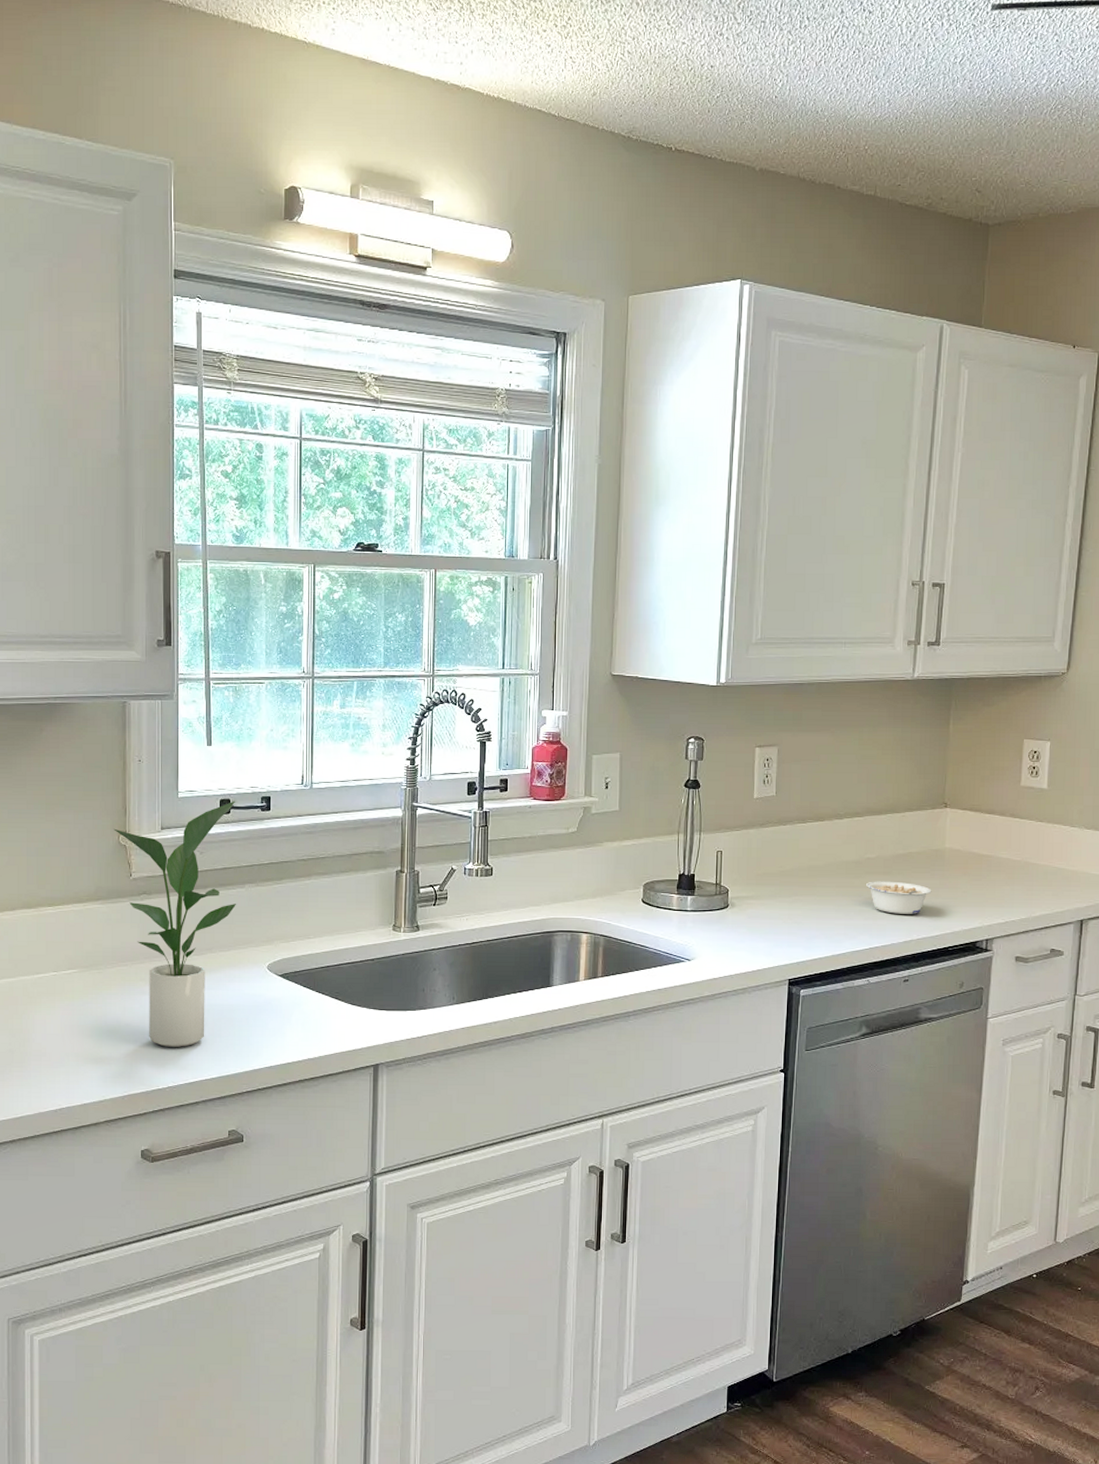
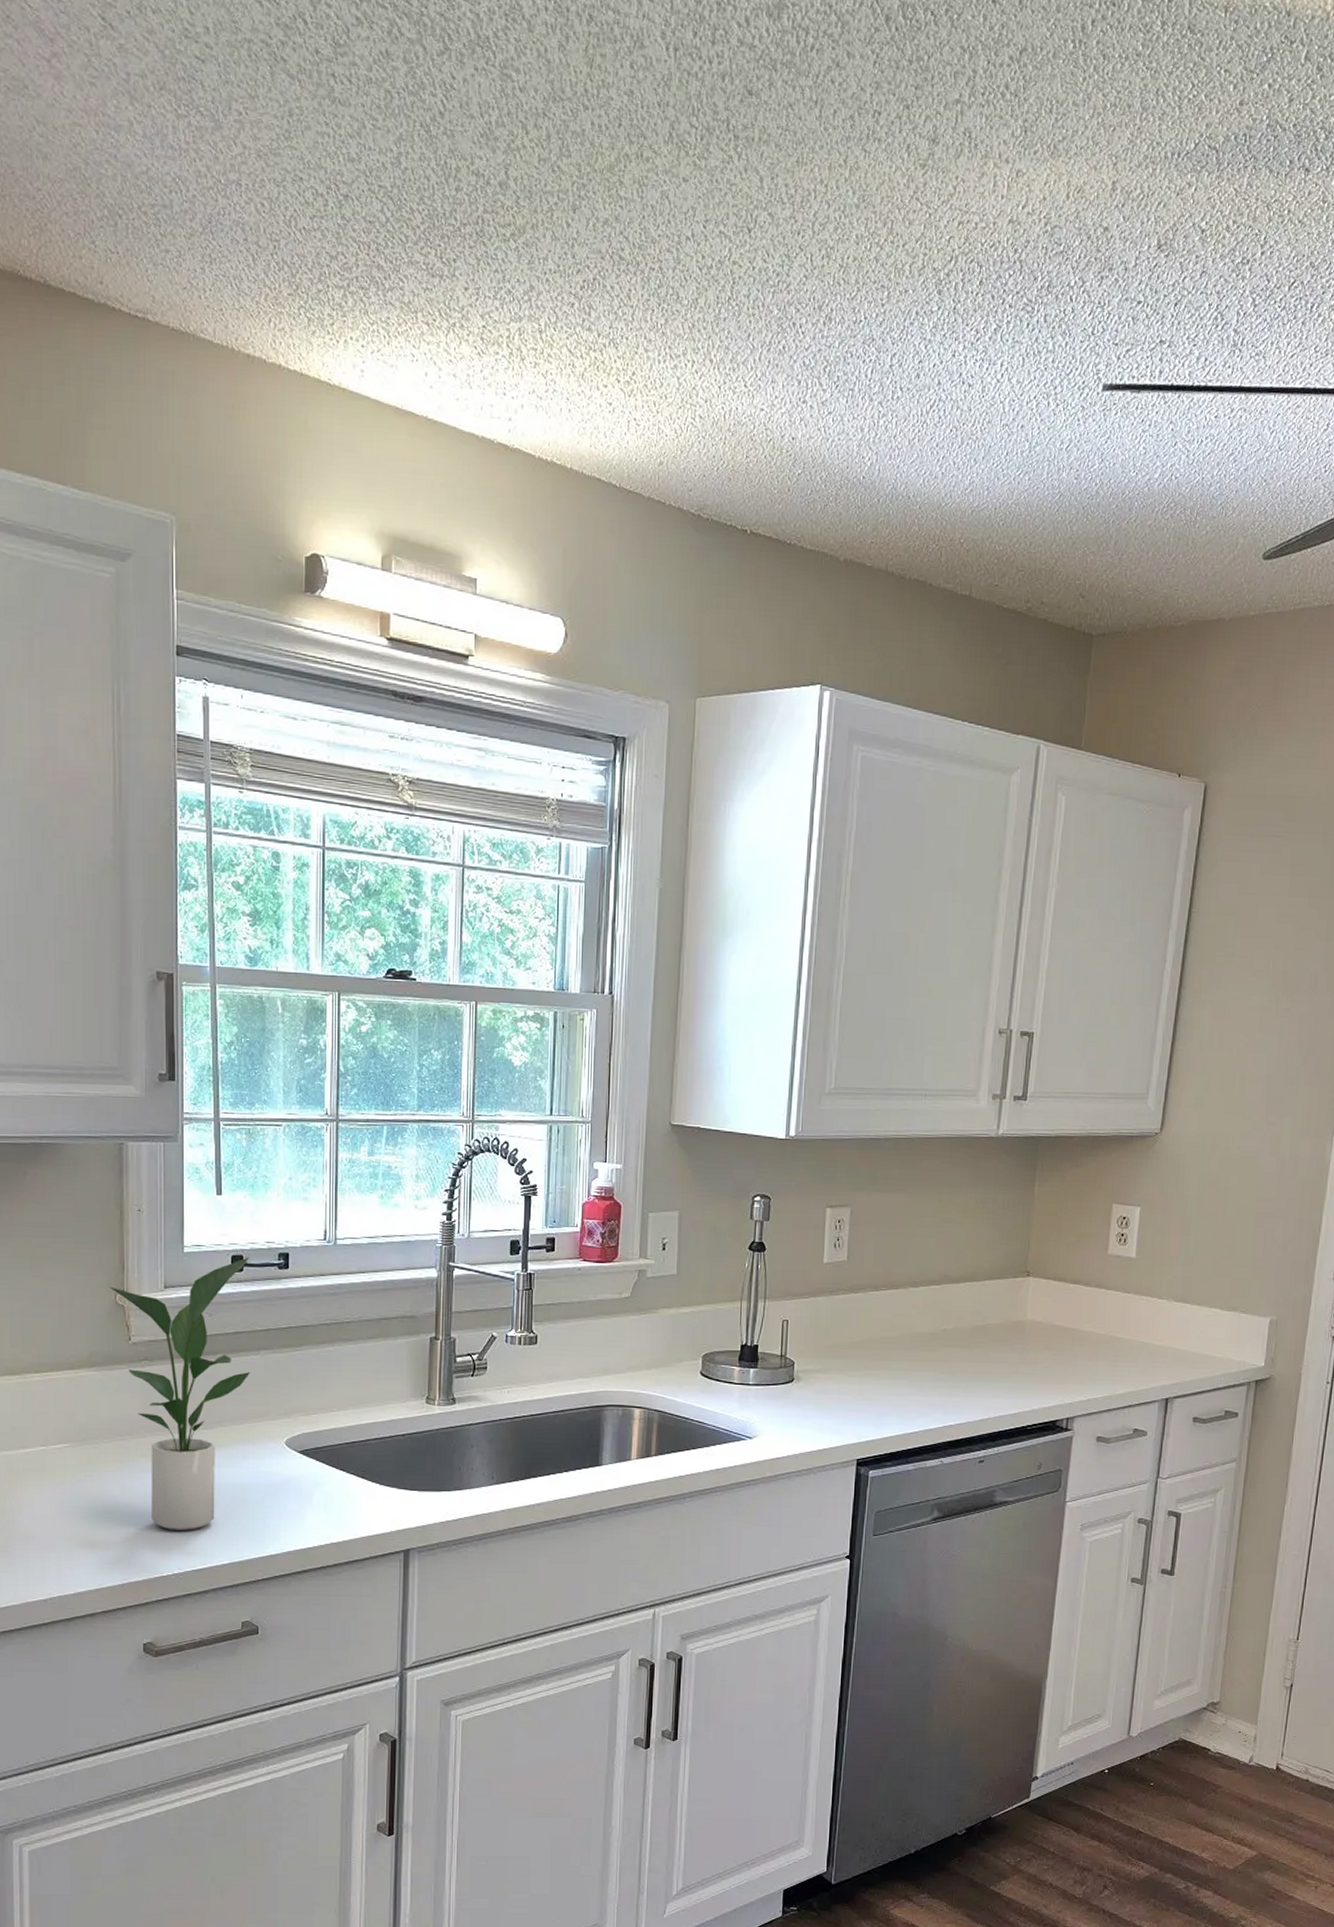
legume: present [866,881,932,914] -> none [942,1354,1011,1391]

